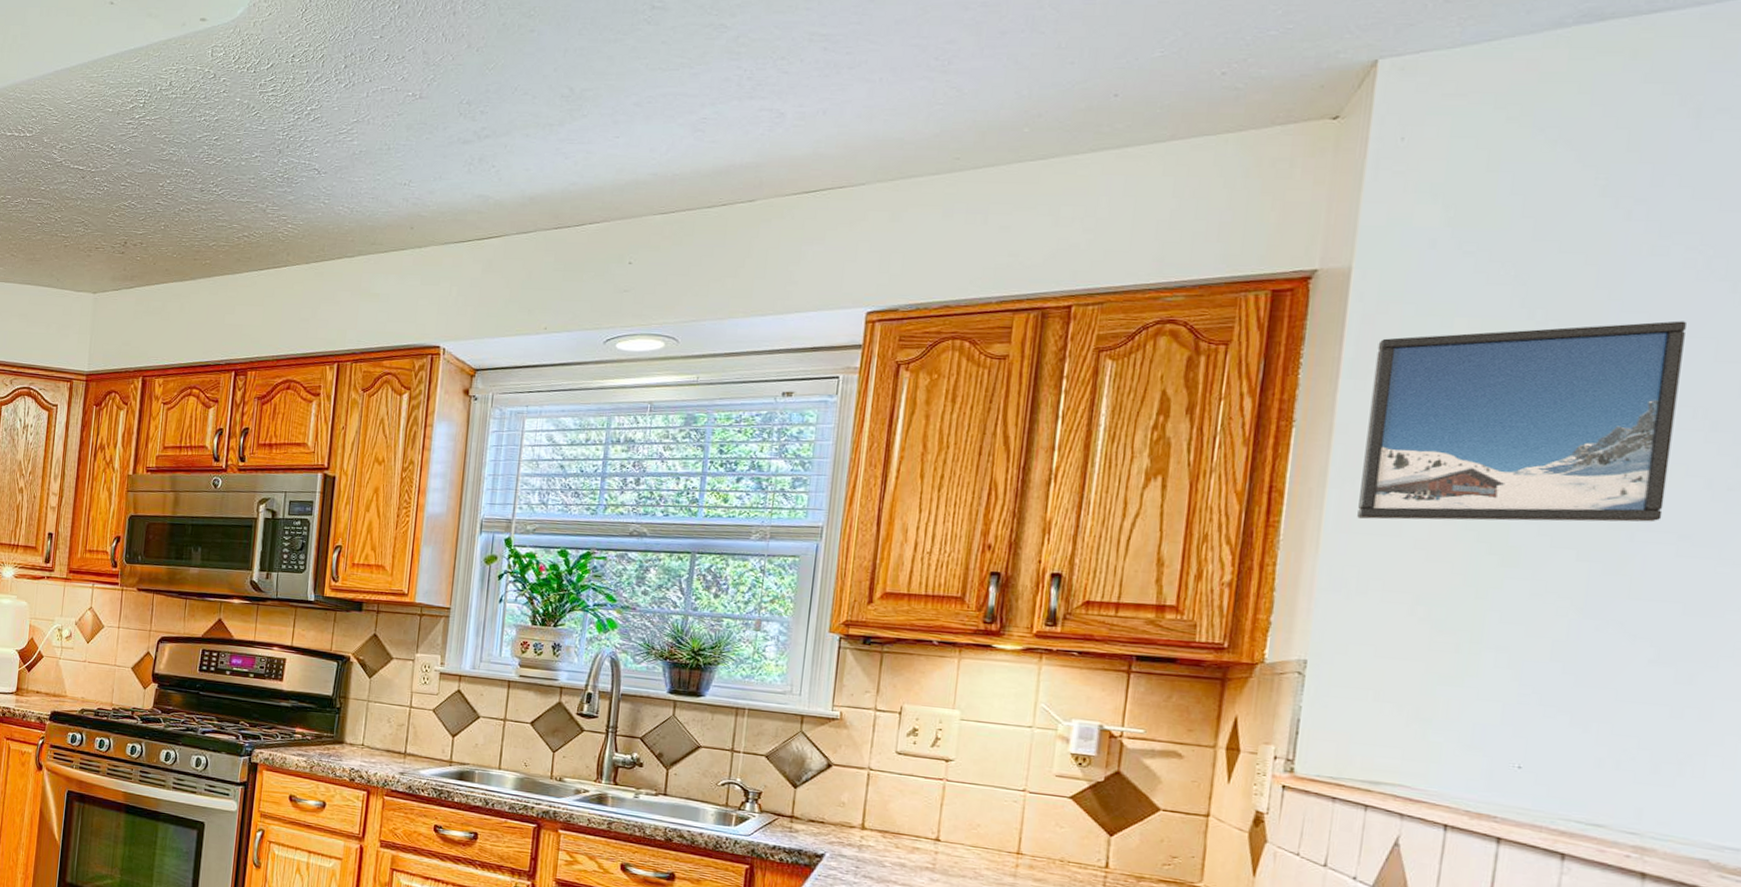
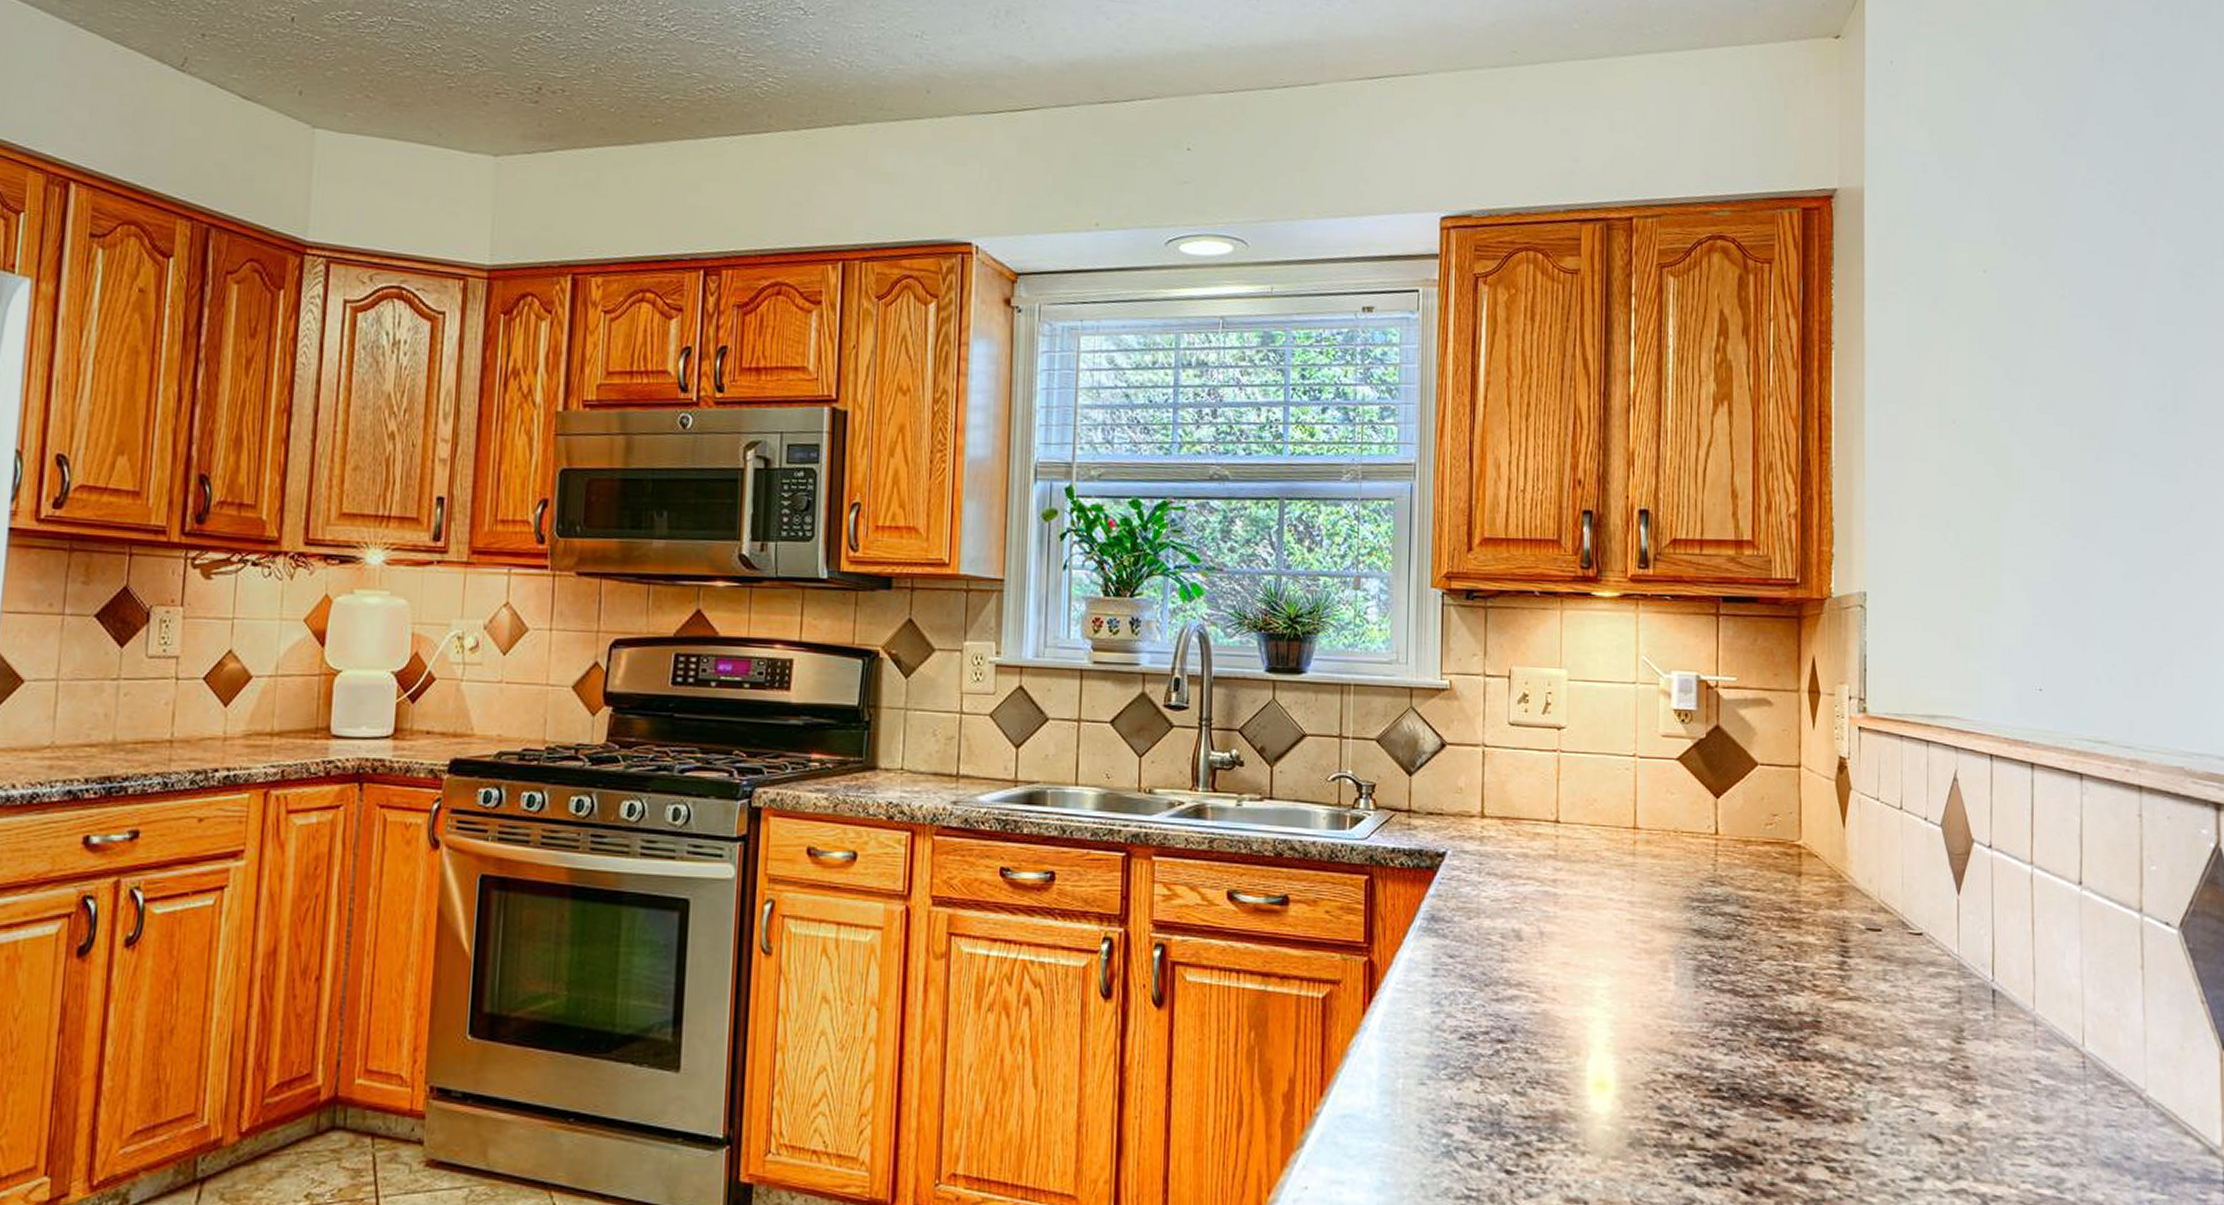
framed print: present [1357,320,1686,522] -> none [1892,250,2117,444]

